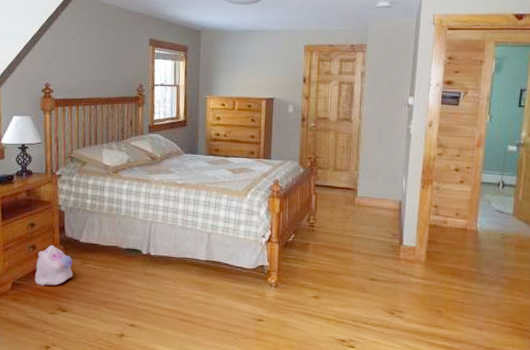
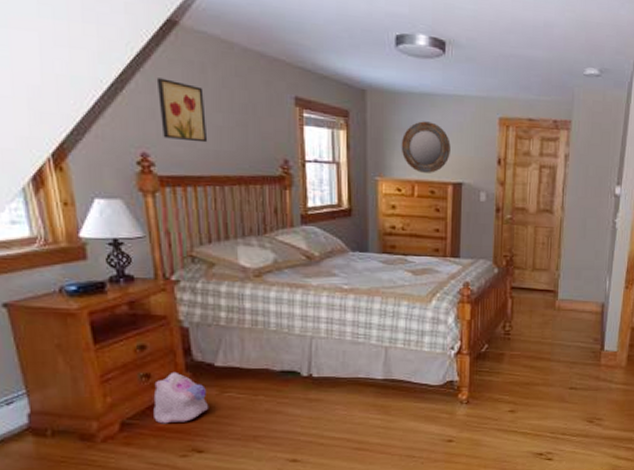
wall art: none [59,32,89,75] -> present [156,78,208,143]
home mirror: none [225,51,265,91] -> present [401,121,451,173]

